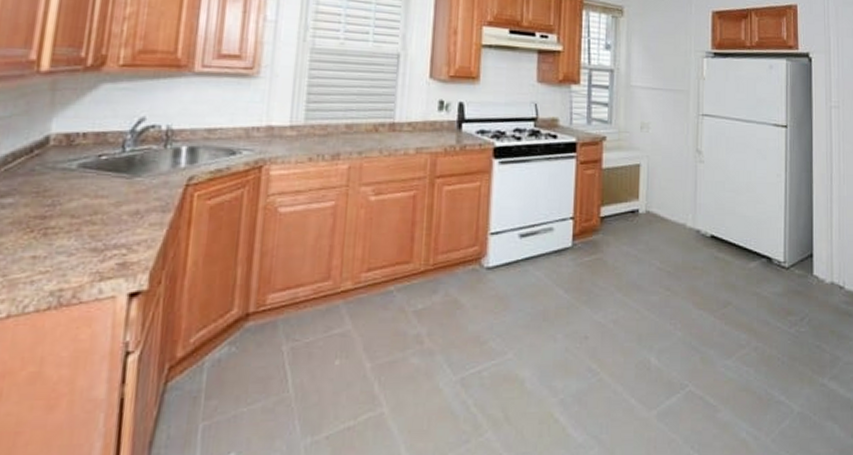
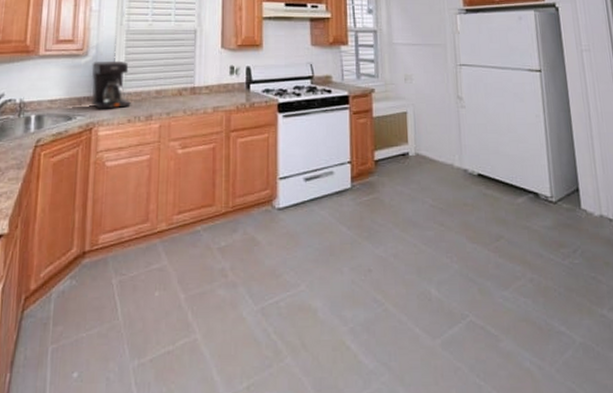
coffee maker: none [263,84,314,144] -> present [91,60,131,109]

